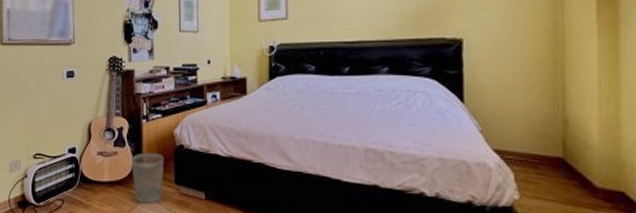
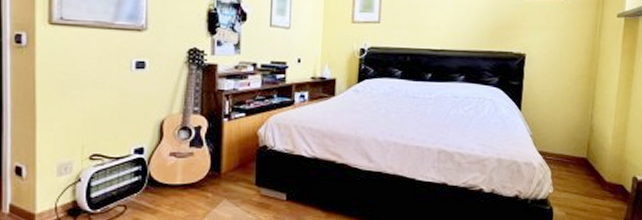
wastebasket: present [131,152,164,204] -> none [208,153,246,206]

